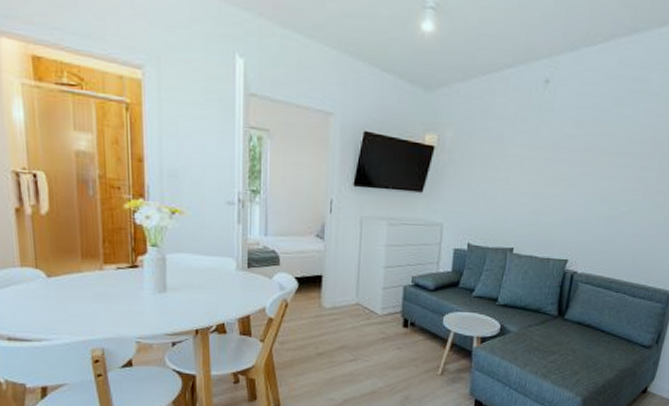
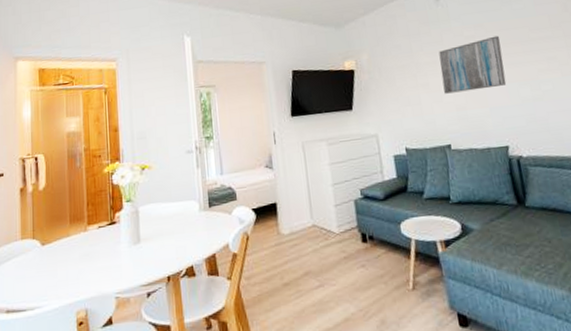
wall art: none [523,140,598,198] -> present [438,35,507,94]

